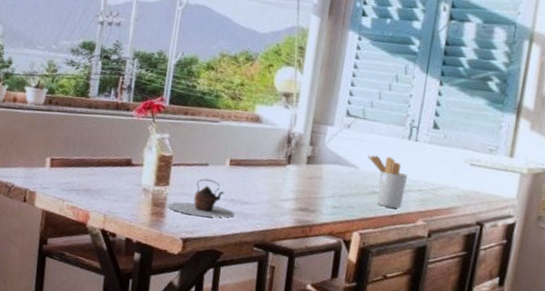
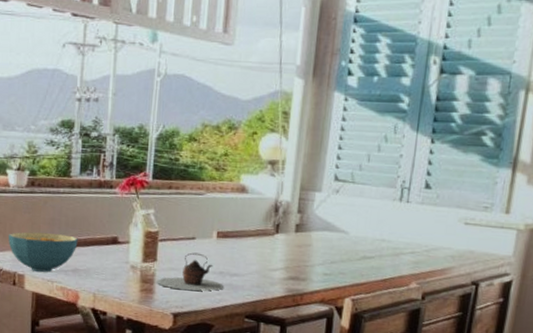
cereal bowl: none [21,149,92,191] -> present [8,232,78,272]
utensil holder: present [368,155,408,209] -> none [358,219,400,272]

